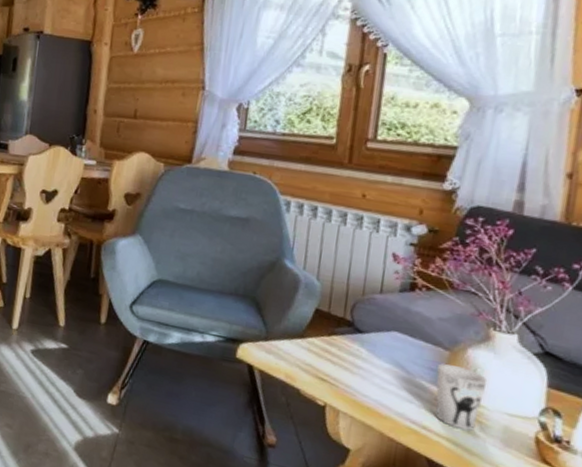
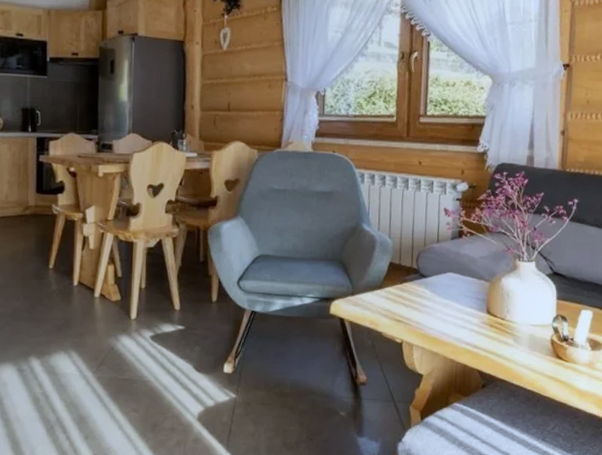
cup: present [435,362,488,431] -> none [481,292,517,344]

